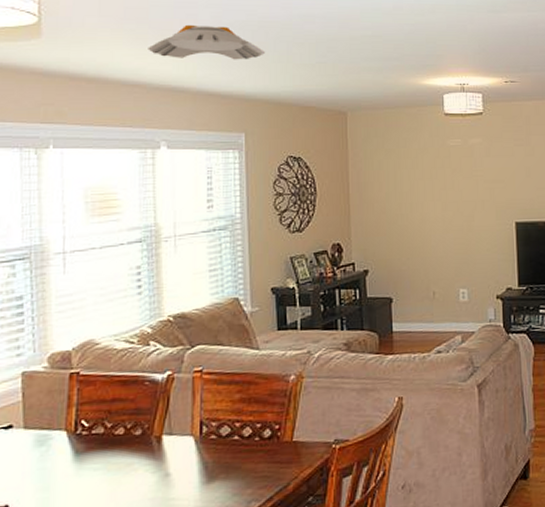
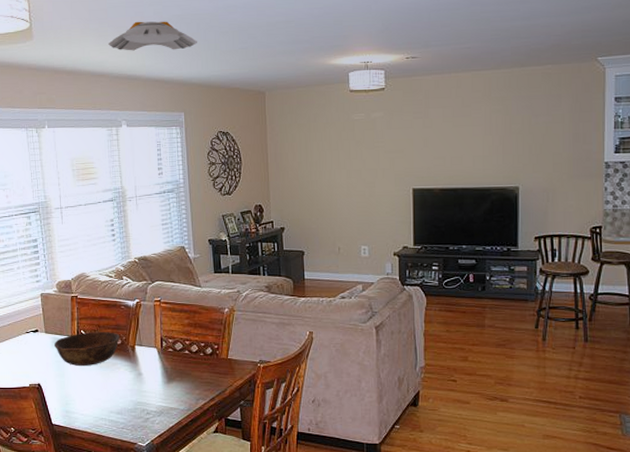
bowl: none [37,419,140,473] -> present [55,331,120,366]

